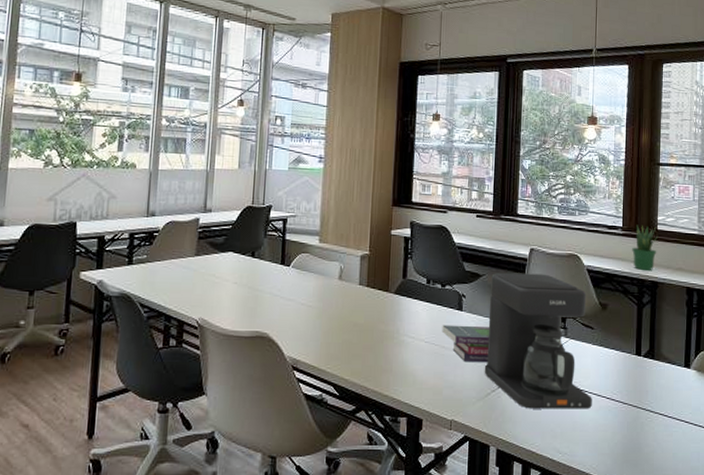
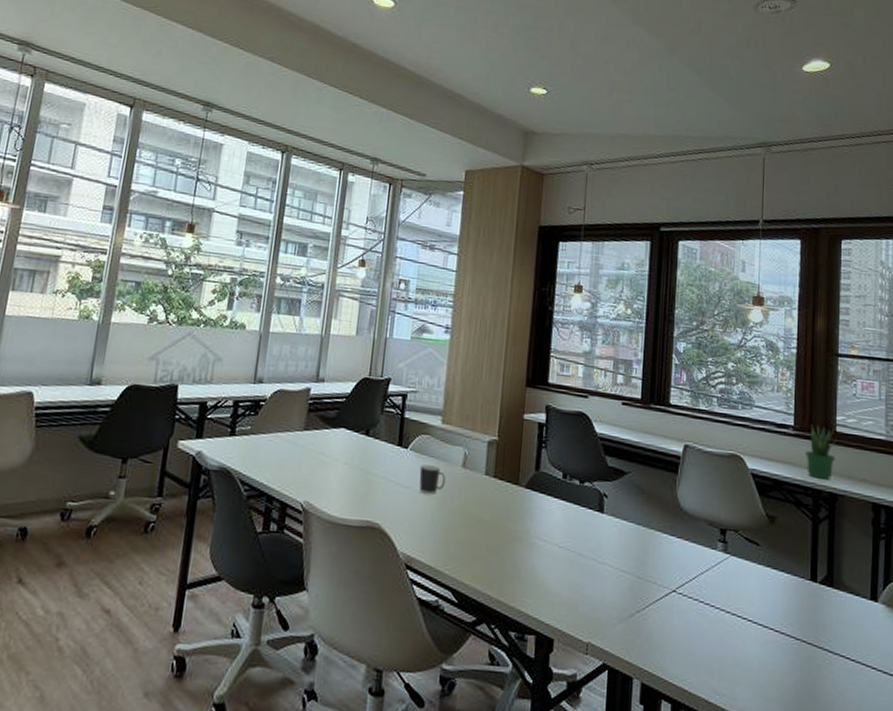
mug: none [301,279,325,305] -> present [419,464,446,494]
books: present [442,324,489,363] -> none [579,527,635,577]
coffee maker: present [484,272,592,409] -> none [627,470,757,643]

